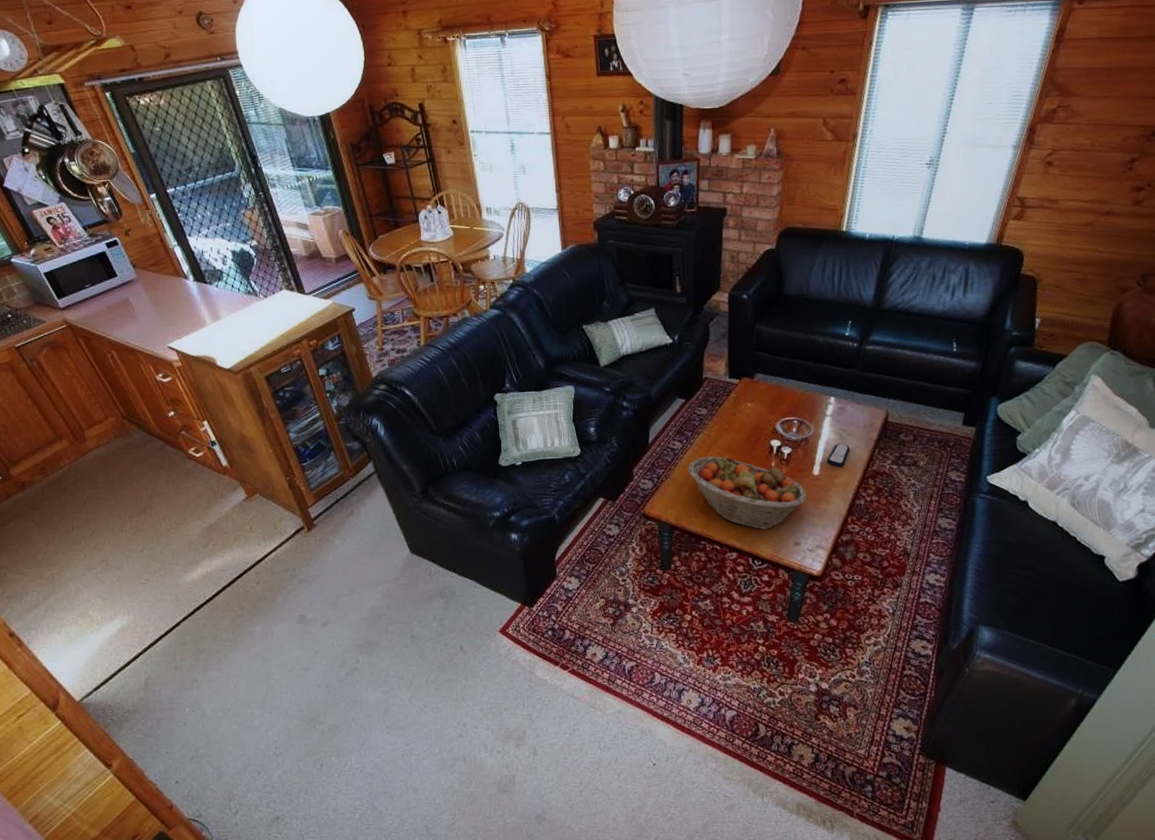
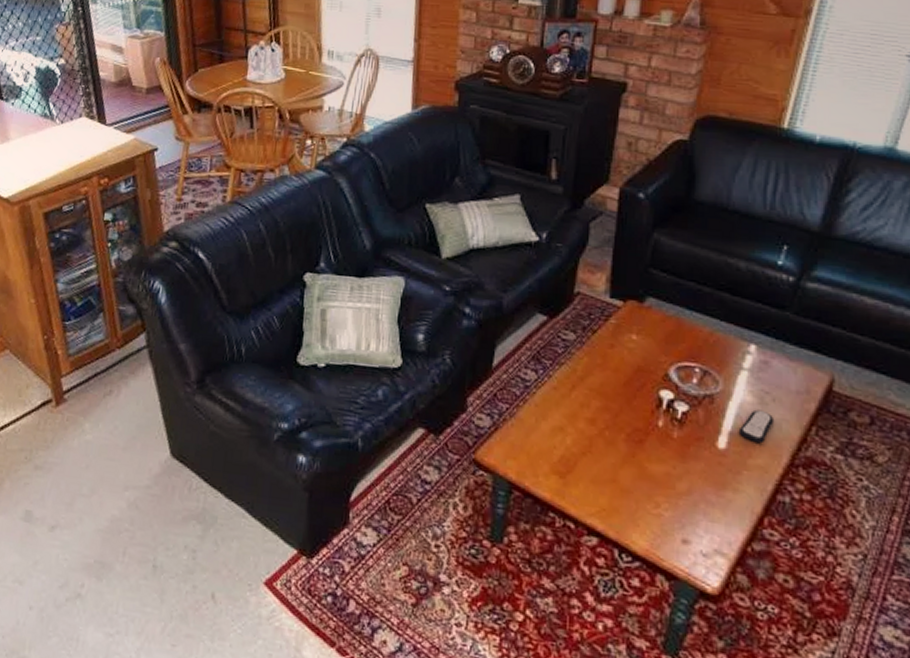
fruit basket: present [687,456,807,530] -> none [540,396,706,514]

